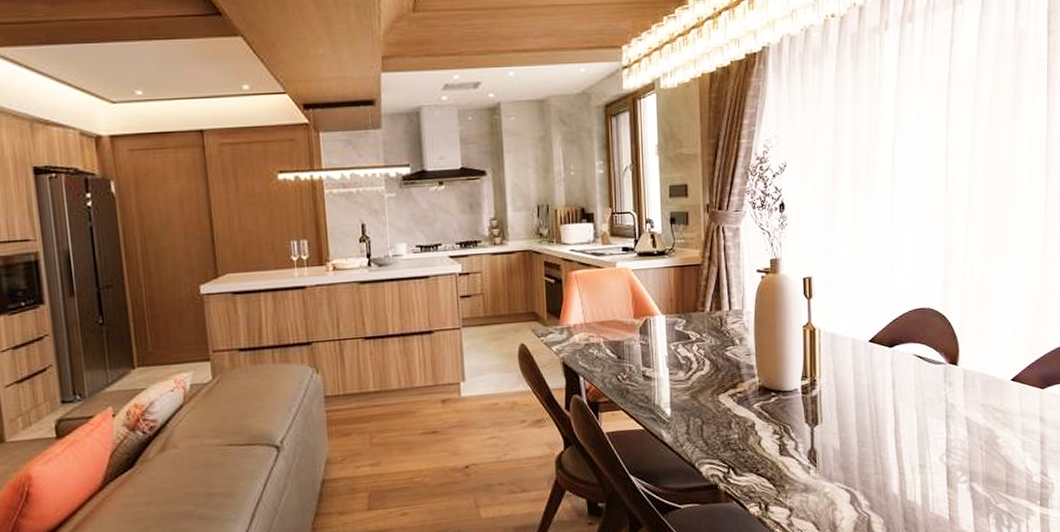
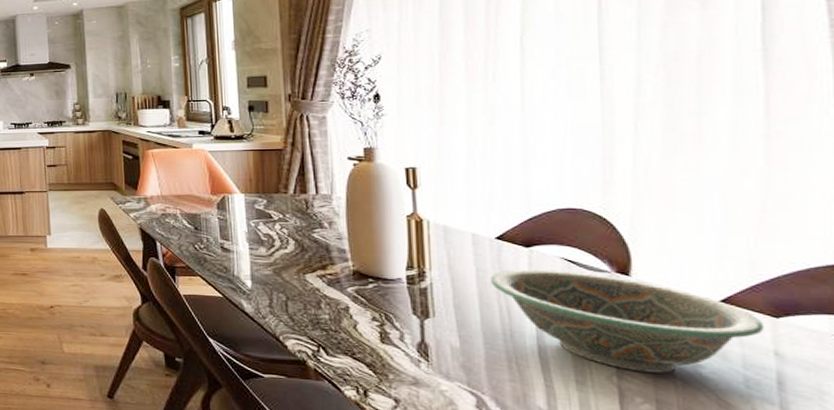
decorative bowl: none [864,366,1035,450] -> present [491,269,763,374]

